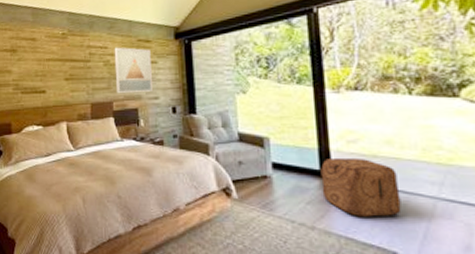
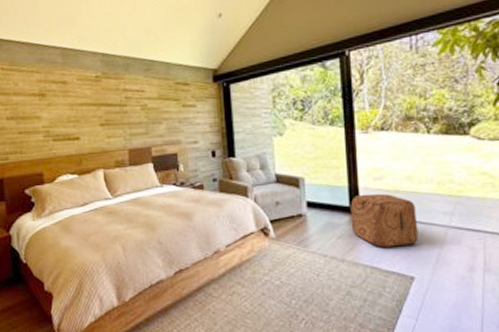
wall art: present [114,47,152,94] -> none [151,90,192,139]

